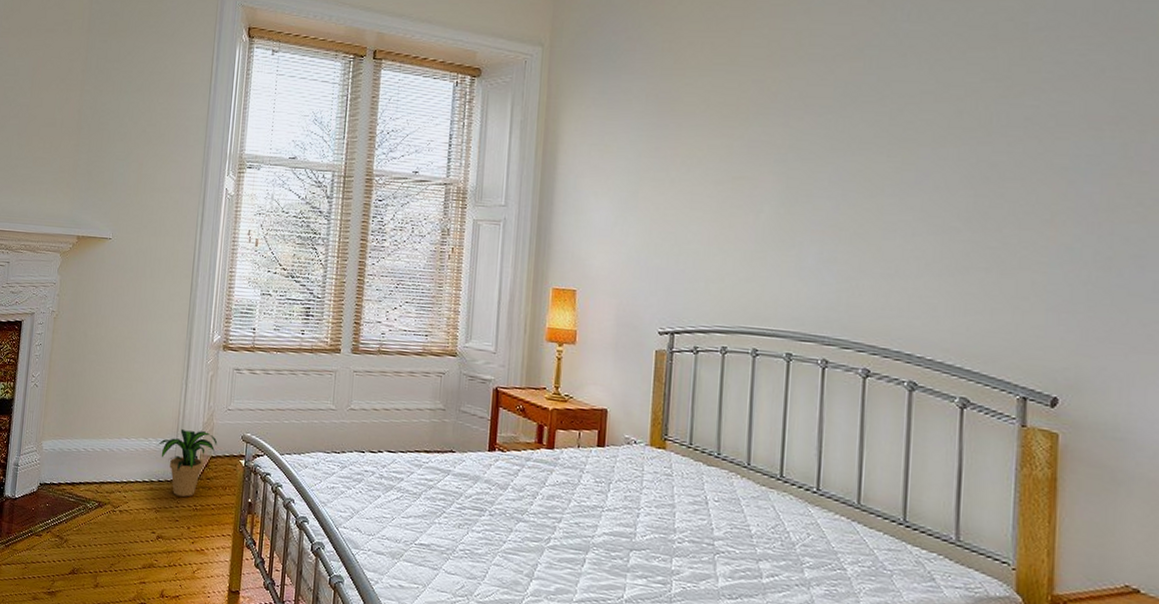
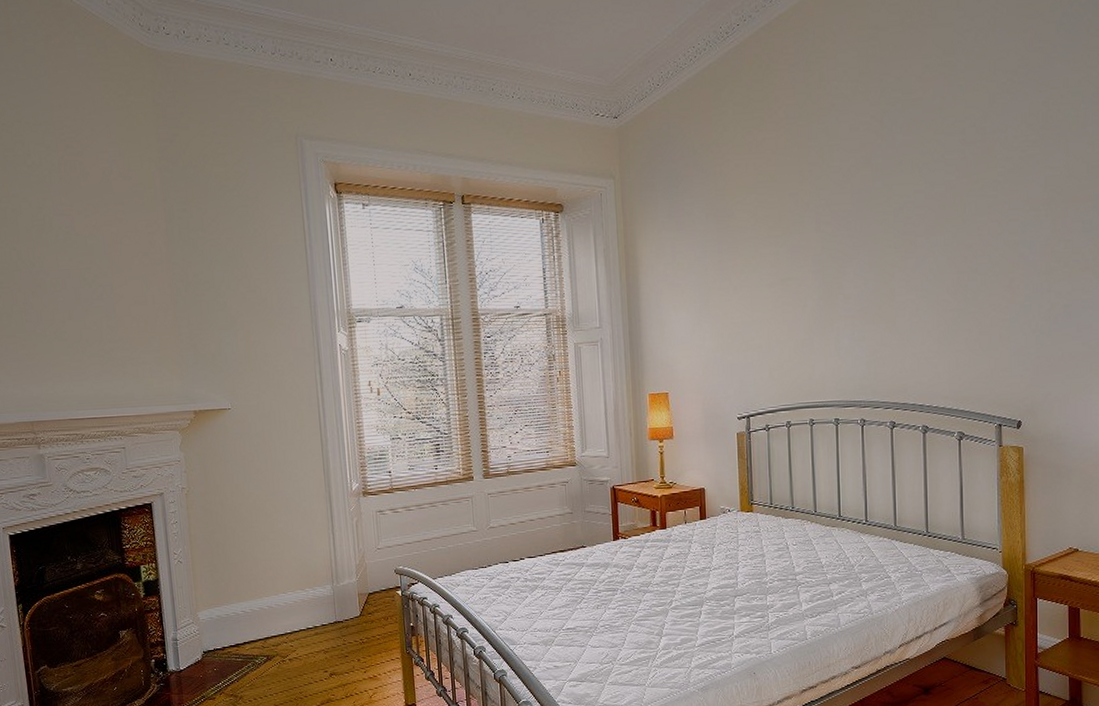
potted plant: present [157,428,218,497] -> none [314,572,373,634]

